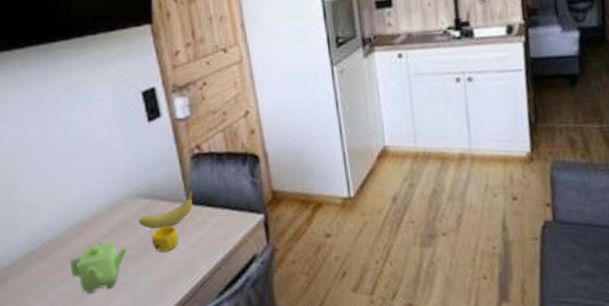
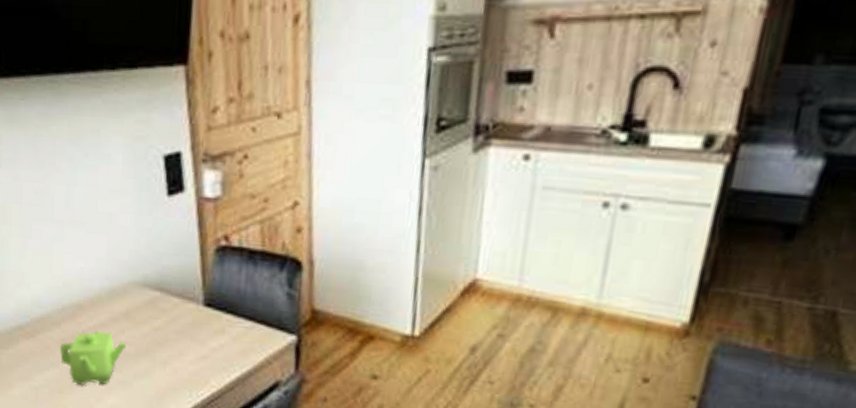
fruit: present [139,190,193,229] -> none [143,290,212,329]
cup: present [151,225,180,252] -> none [156,326,189,356]

